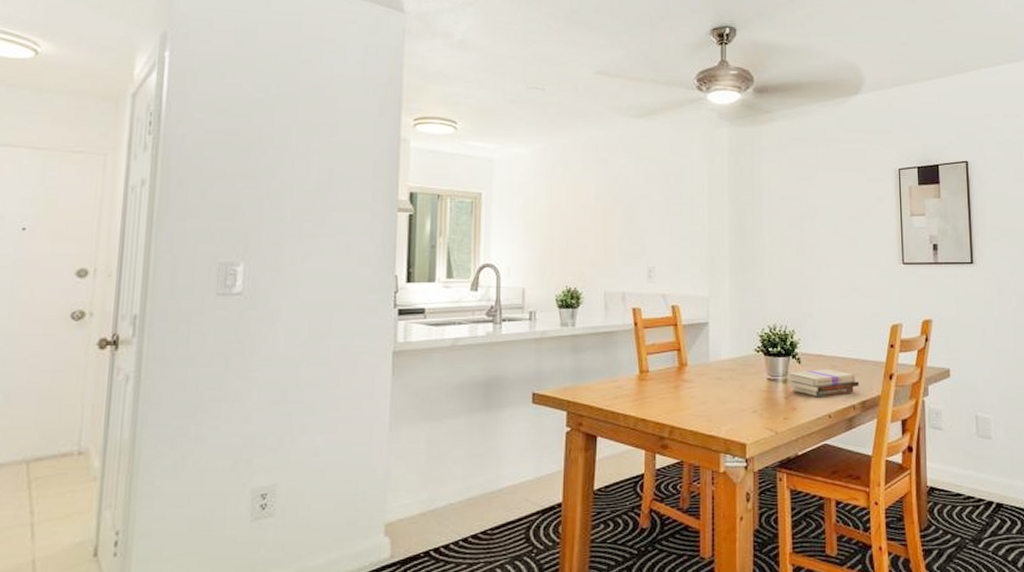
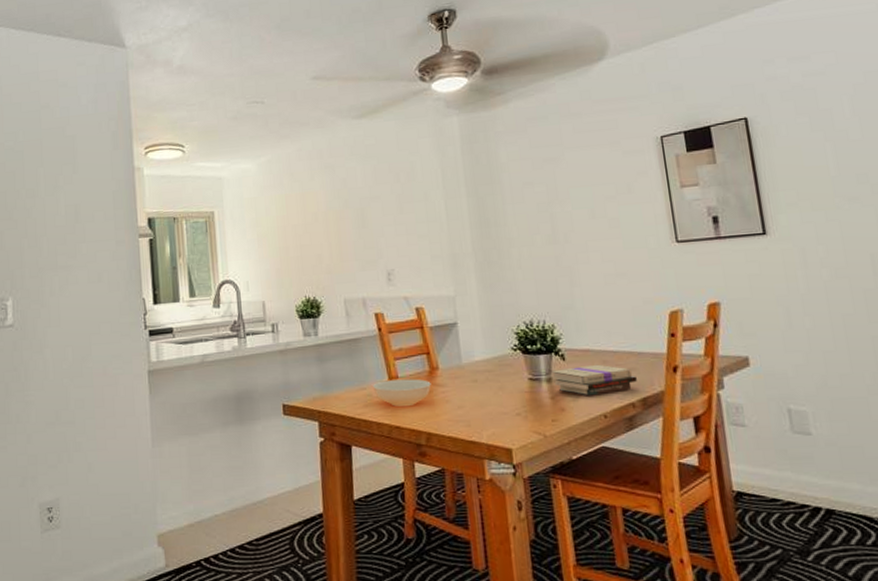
bowl: none [624,373,679,401] -> present [373,379,431,408]

